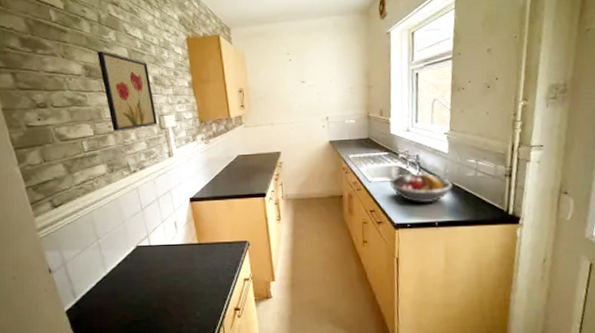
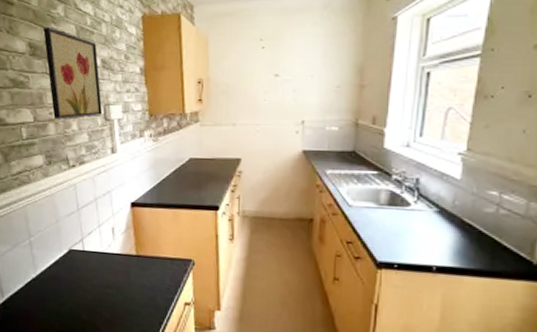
fruit bowl: present [389,171,454,203] -> none [376,200,464,242]

